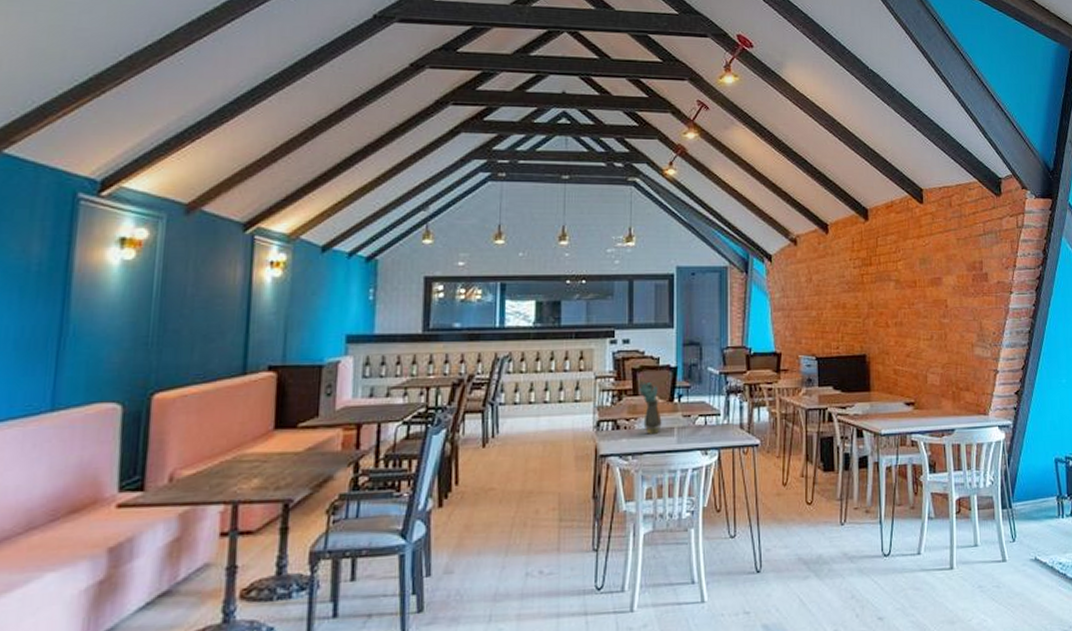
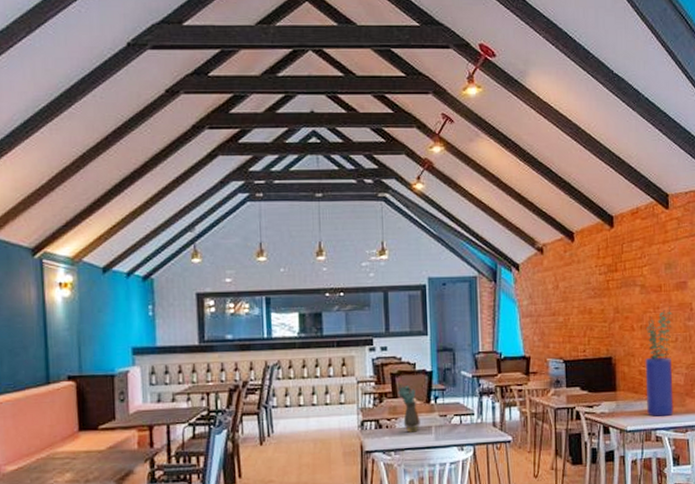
vase: none [900,302,929,419] -> present [645,306,674,417]

